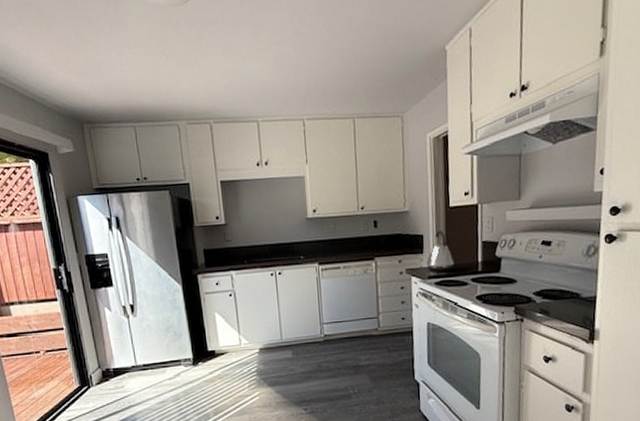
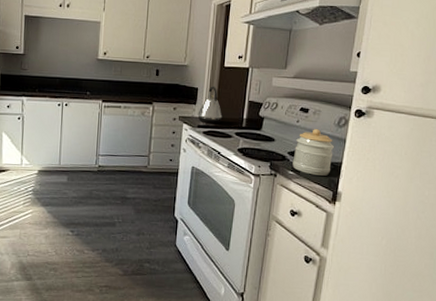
jar: none [540,262,586,314] -> present [292,129,335,176]

